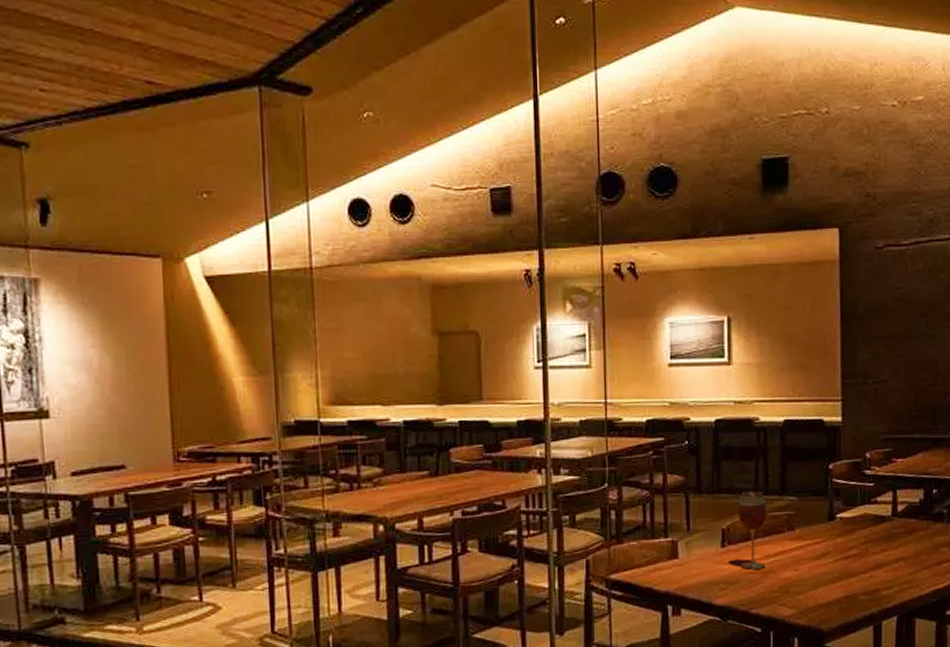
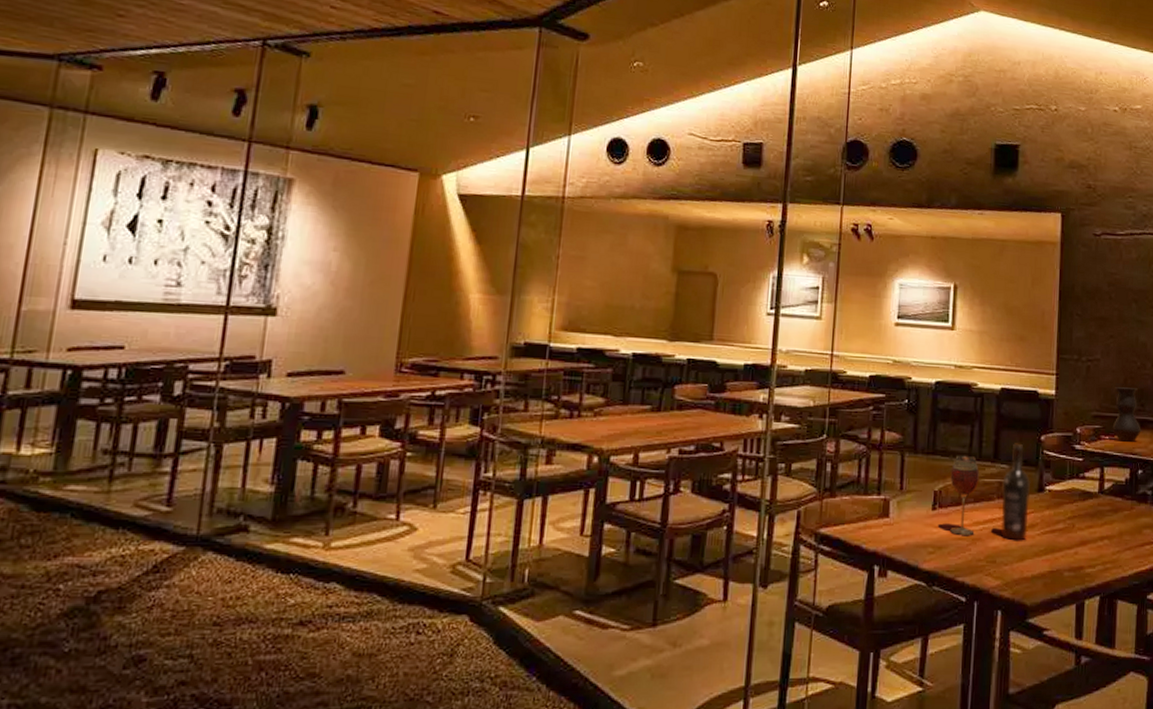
wine bottle: none [791,474,821,570] -> present [1001,443,1031,540]
vase: none [903,406,935,463] -> present [1112,387,1141,442]

